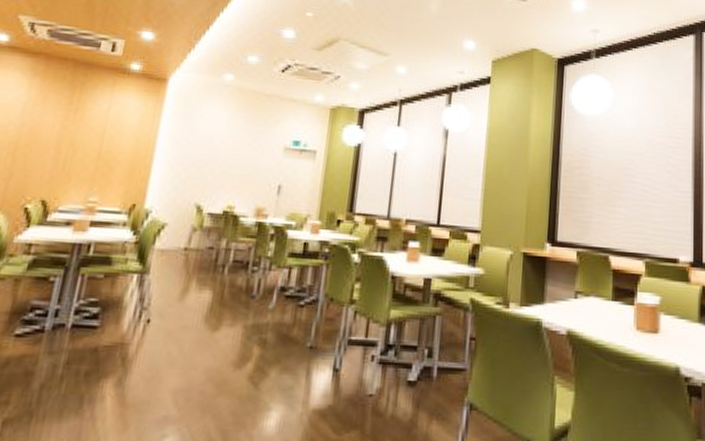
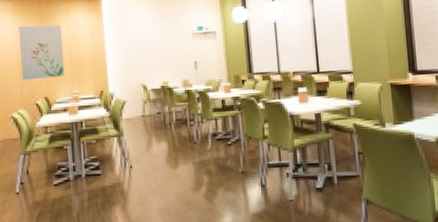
wall art: none [12,93,98,176] -> present [19,24,65,80]

